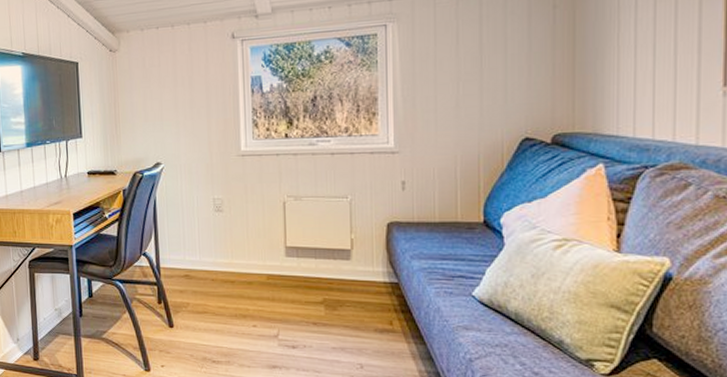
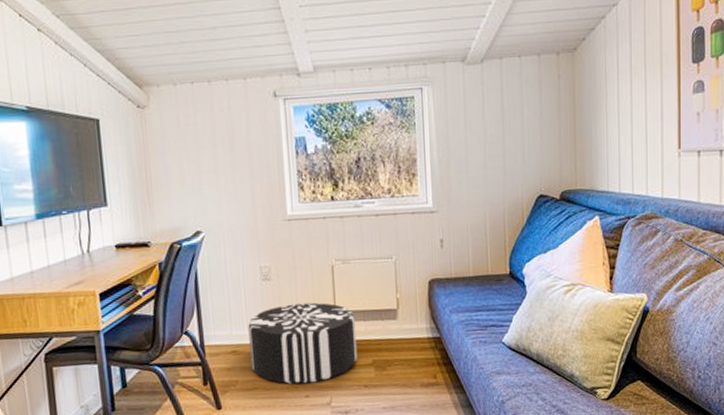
pouf: none [200,236,307,314] -> present [248,302,358,384]

